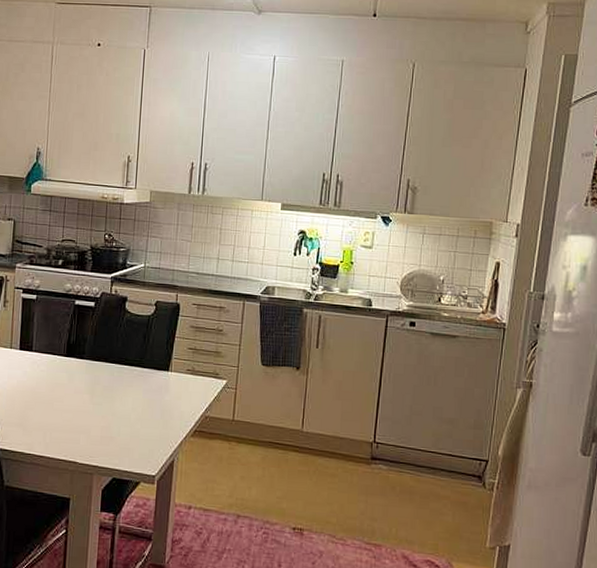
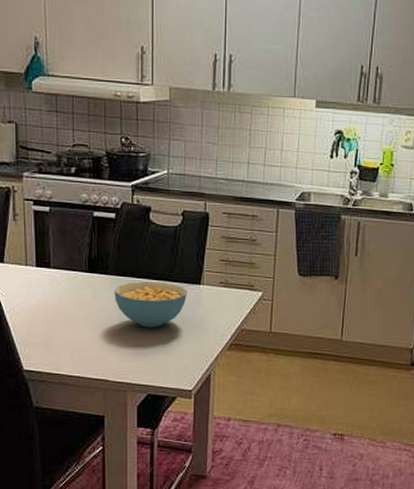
cereal bowl: none [88,366,157,412] -> present [114,281,188,328]

